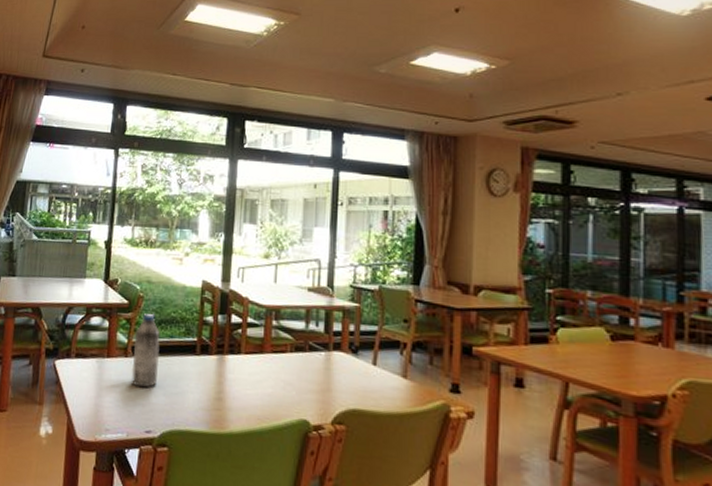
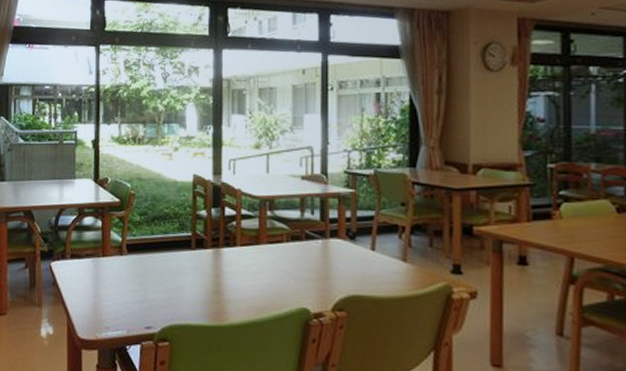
water bottle: present [131,313,161,389] -> none [127,210,155,285]

